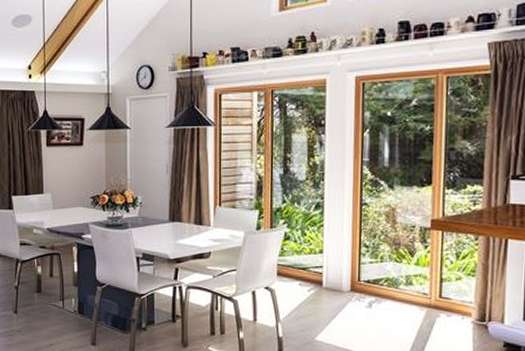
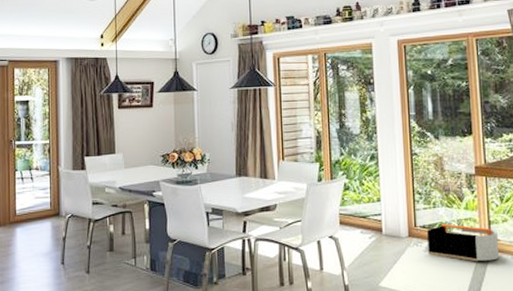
storage bin: none [370,280,449,321] -> present [426,224,499,262]

